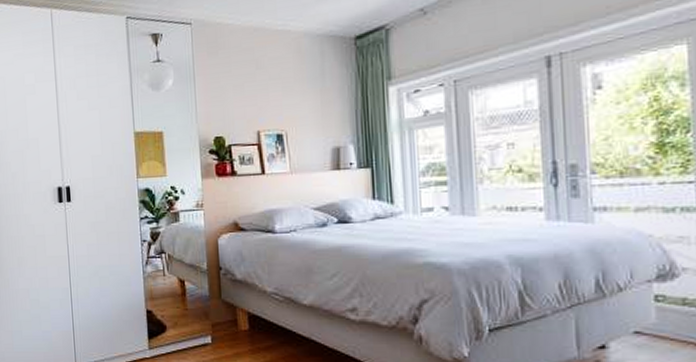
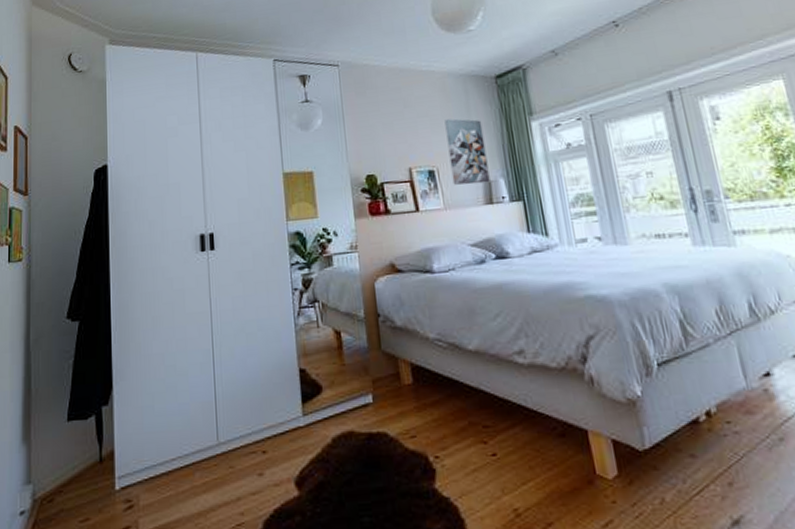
wall art: none [297,82,339,150] -> present [444,118,490,185]

